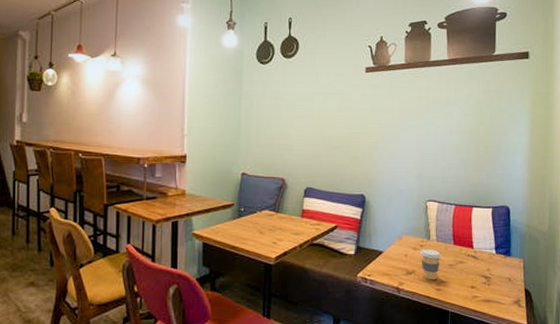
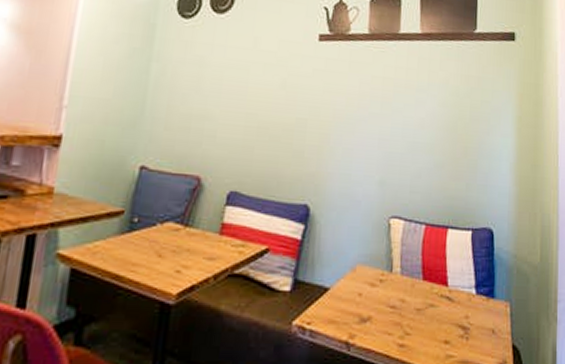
coffee cup: present [420,249,442,280] -> none [379,286,407,332]

